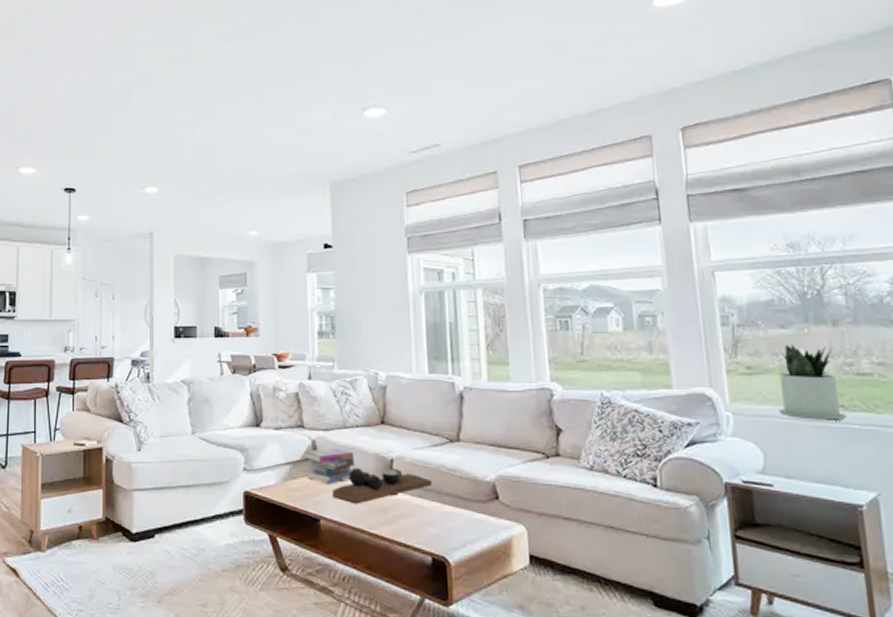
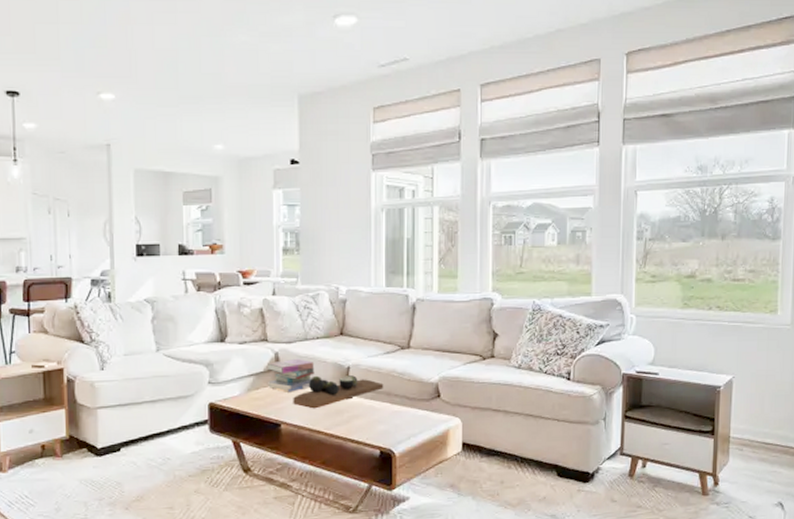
planter: present [779,345,847,420] -> none [671,256,721,319]

